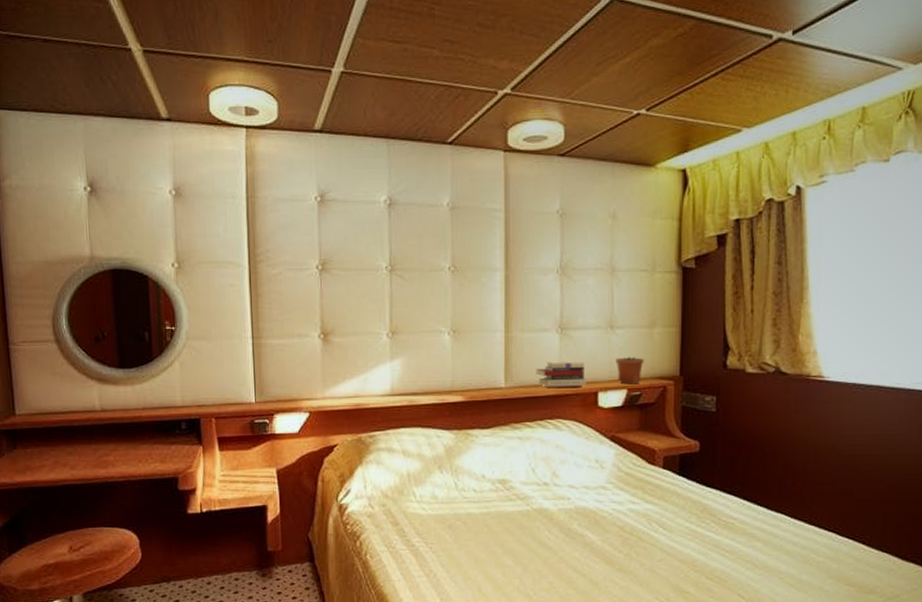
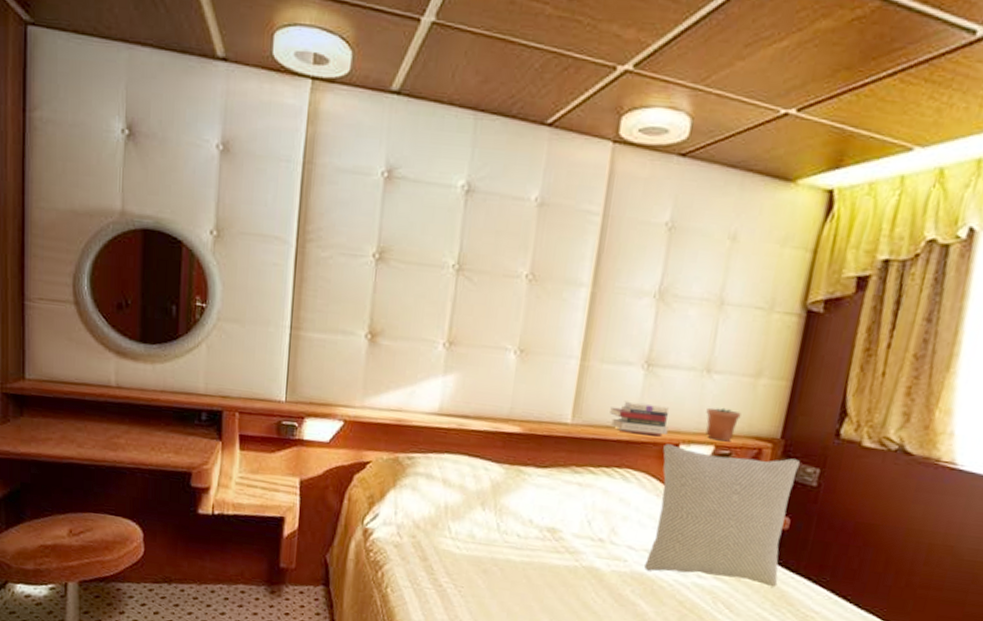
pillow: none [585,391,699,504] -> present [644,444,800,588]

